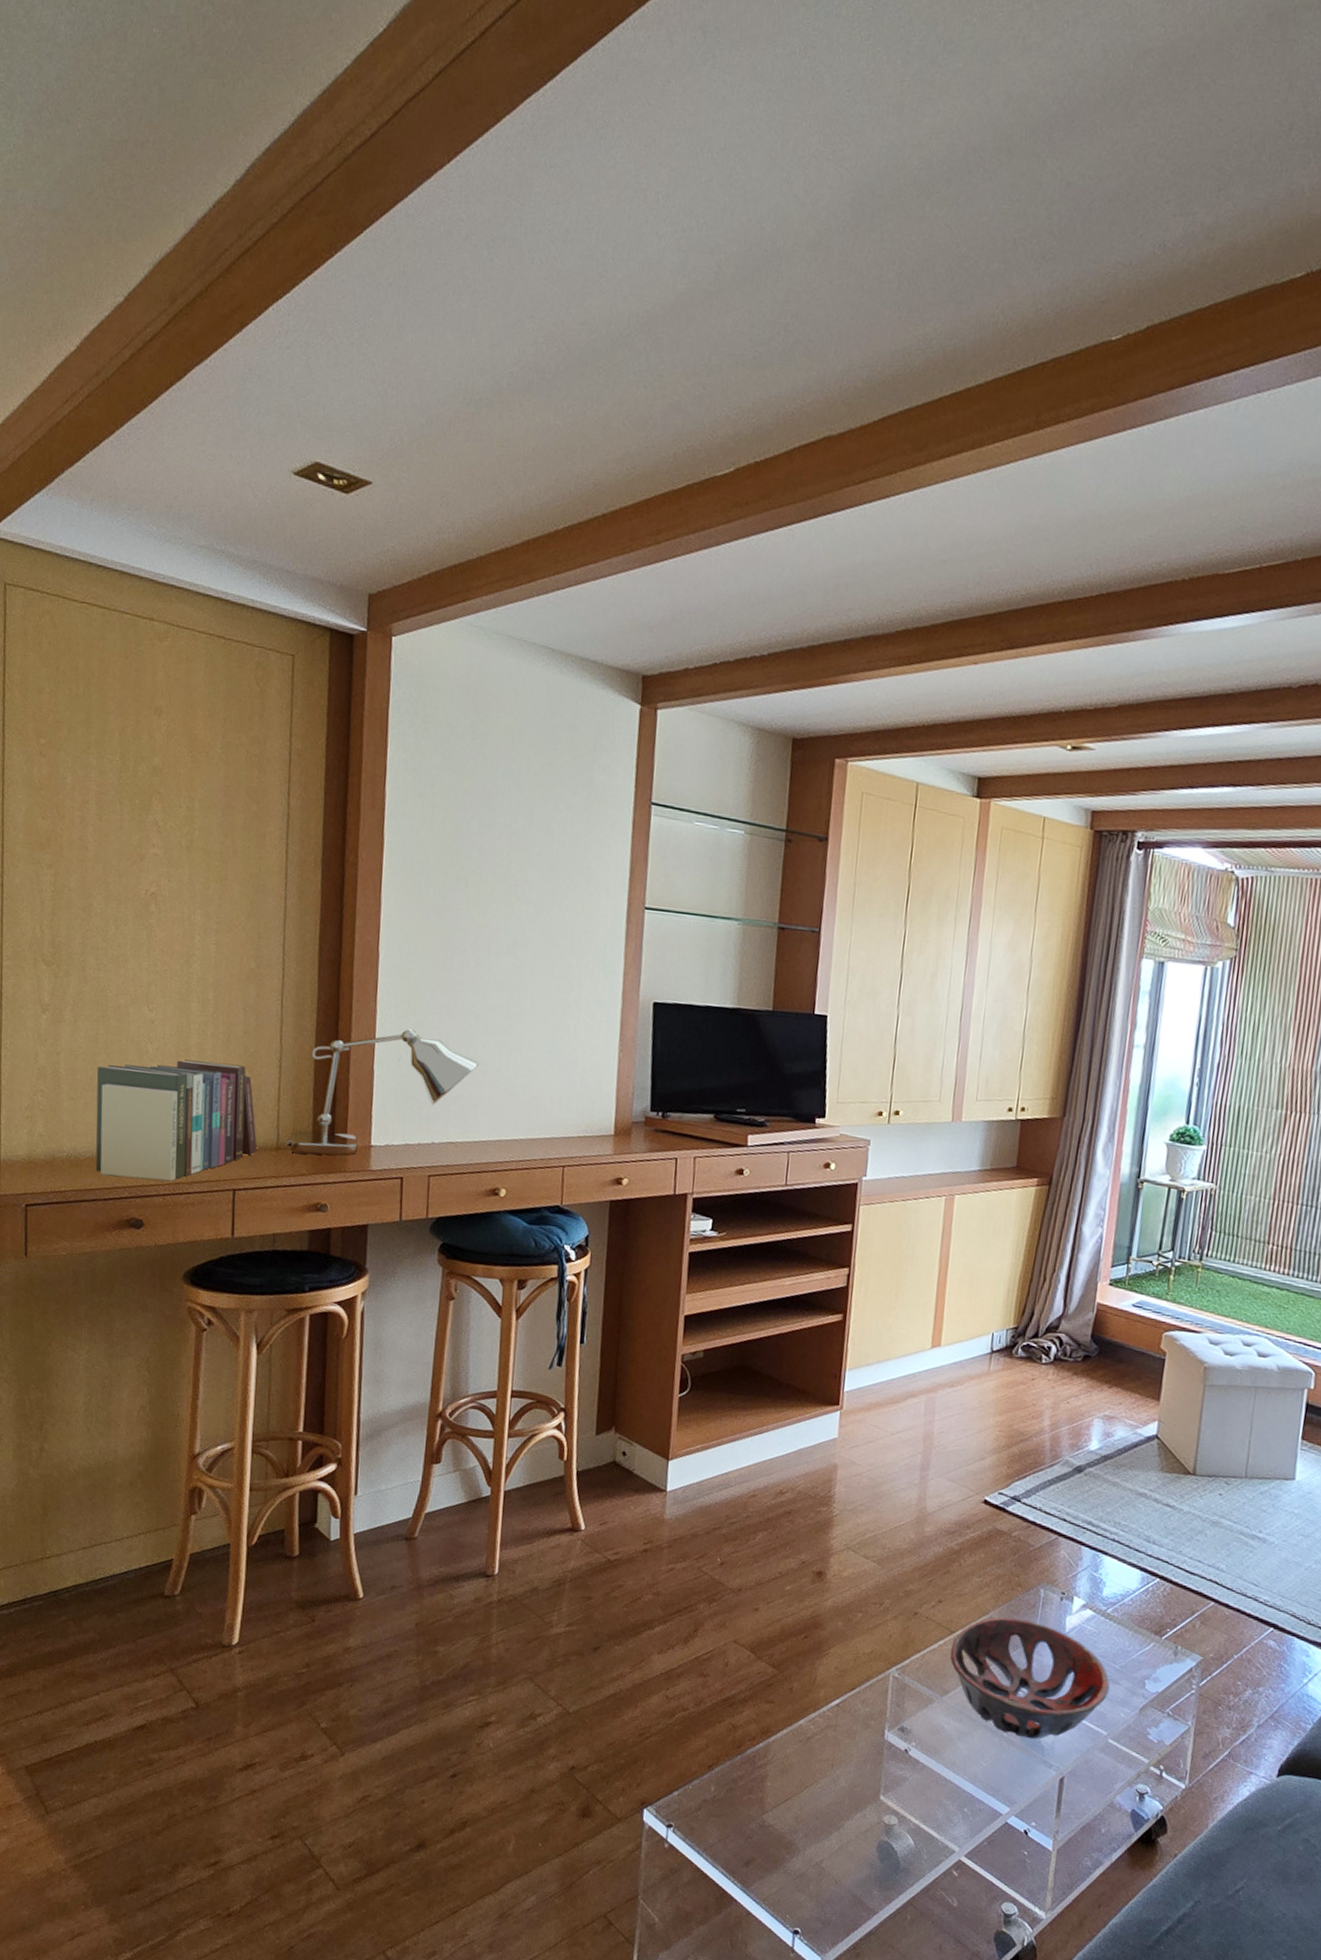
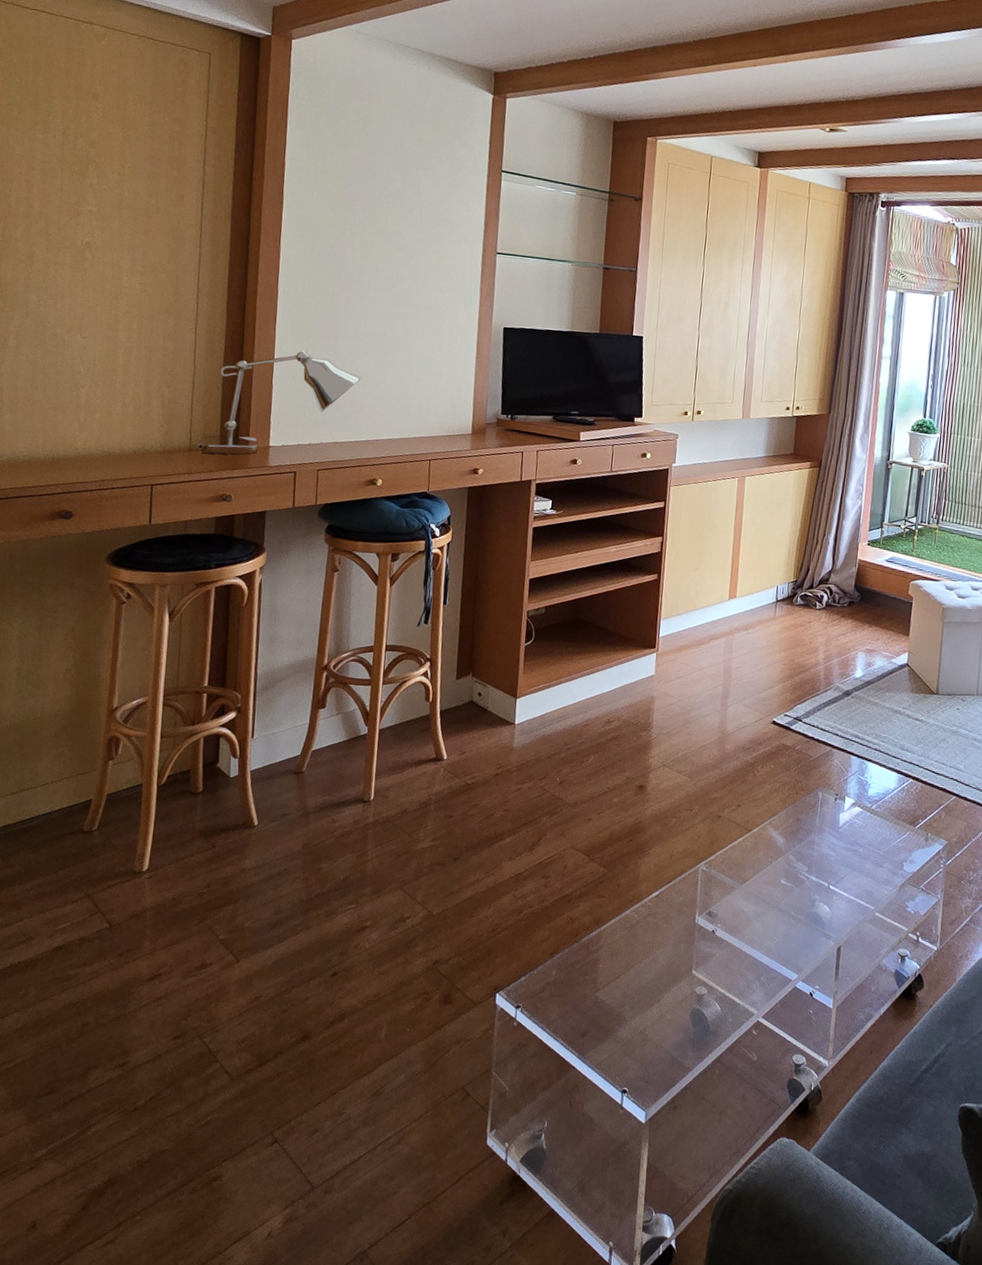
books: present [95,1059,257,1182] -> none [32,378,172,480]
decorative bowl: present [950,1617,1110,1740] -> none [747,816,876,917]

